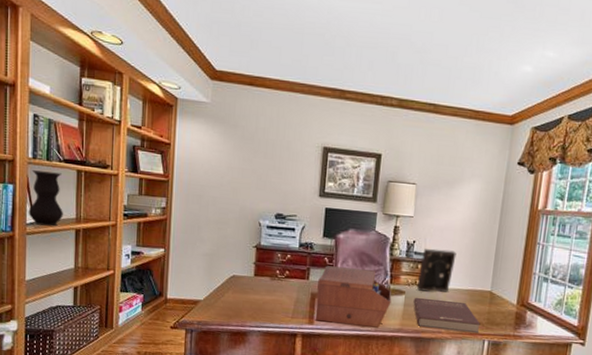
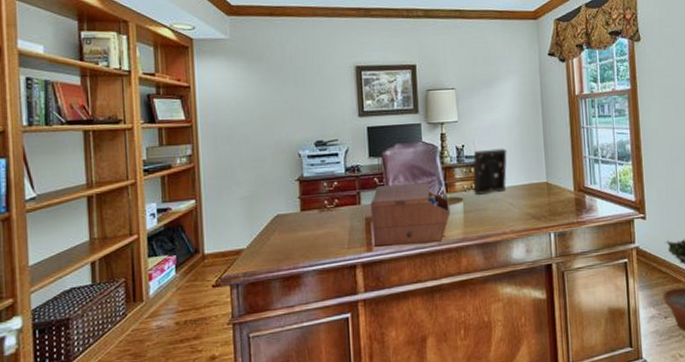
vase: present [28,170,64,226] -> none [26,137,72,199]
book: present [413,297,481,334] -> none [472,198,544,233]

